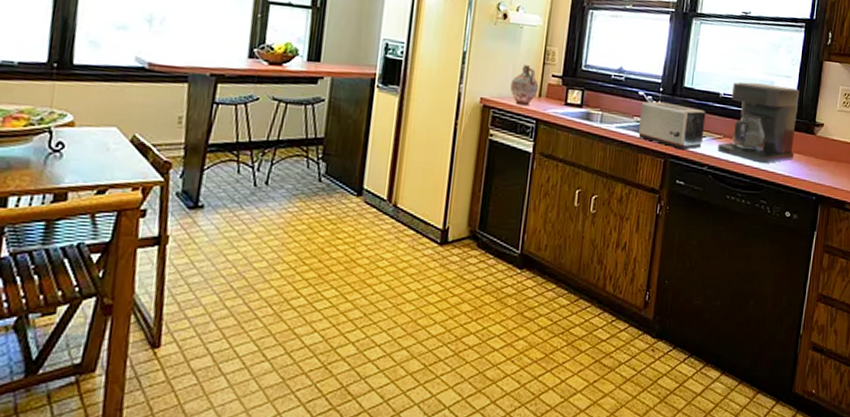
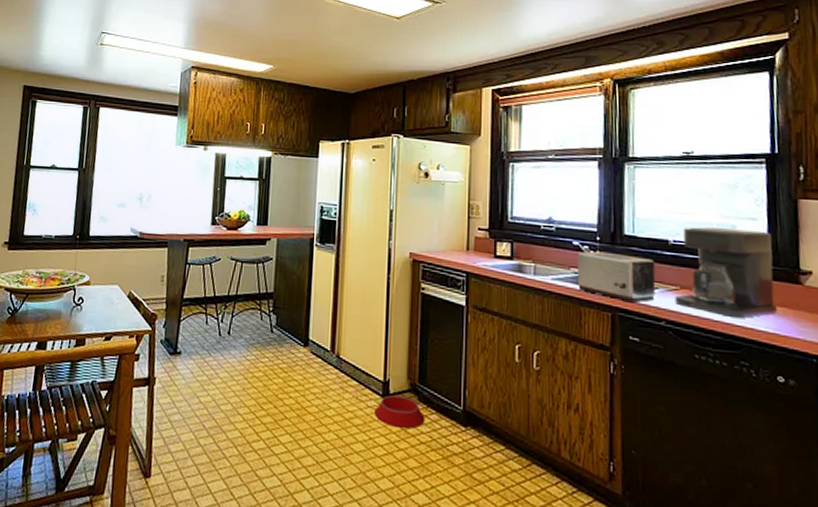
pet bowl: none [431,243,483,274] -> present [375,395,425,428]
ceramic jug: present [510,65,539,107] -> none [438,220,466,260]

